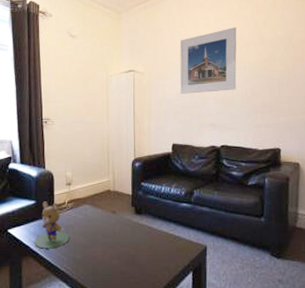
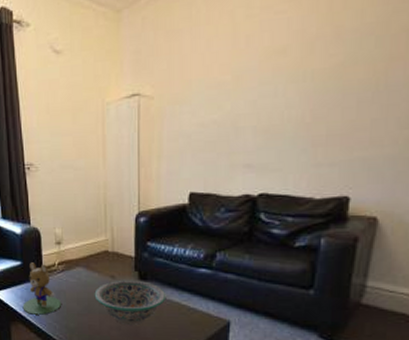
decorative bowl: none [98,214,157,254] -> present [94,279,167,325]
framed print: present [179,27,237,94] -> none [203,14,297,124]

